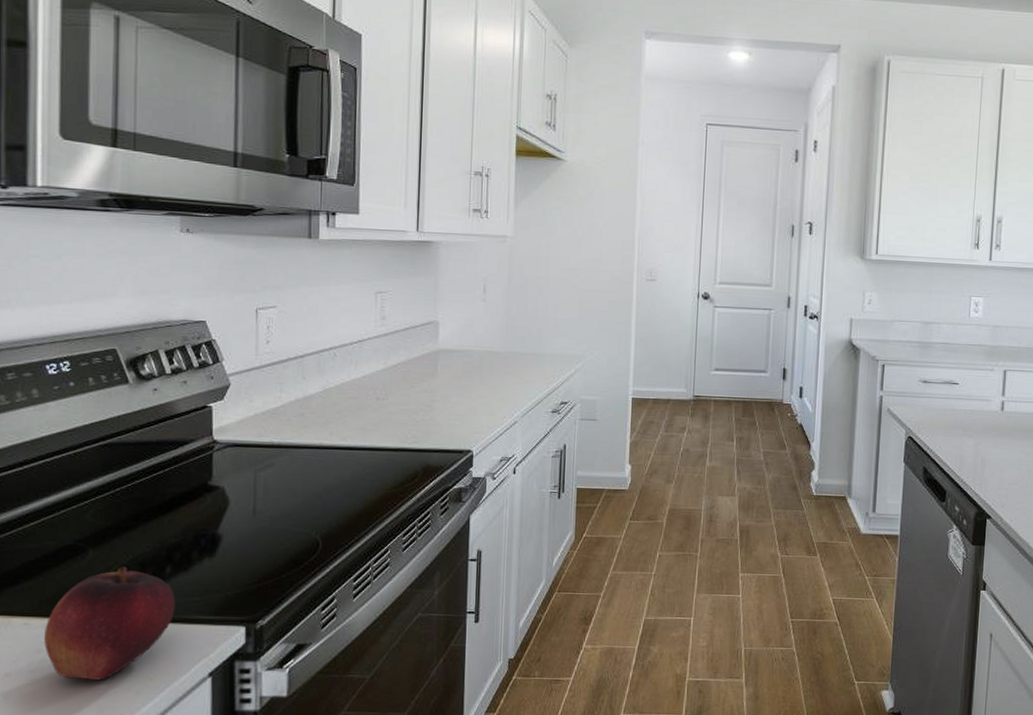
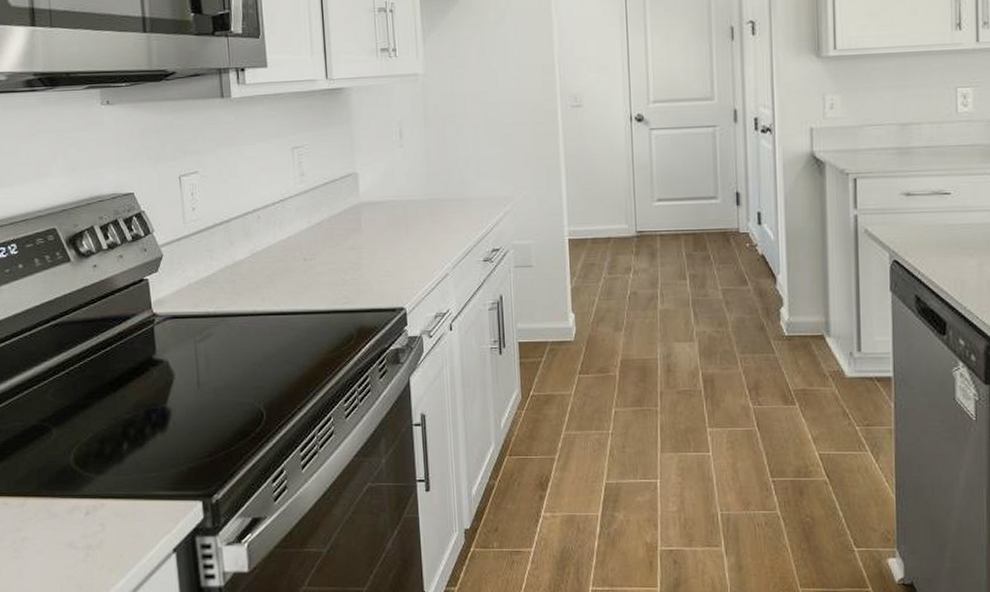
fruit: present [43,567,176,680] -> none [22,445,136,558]

